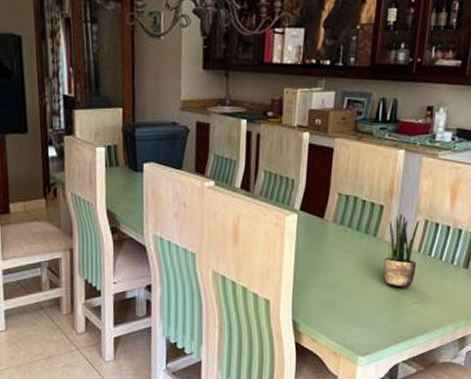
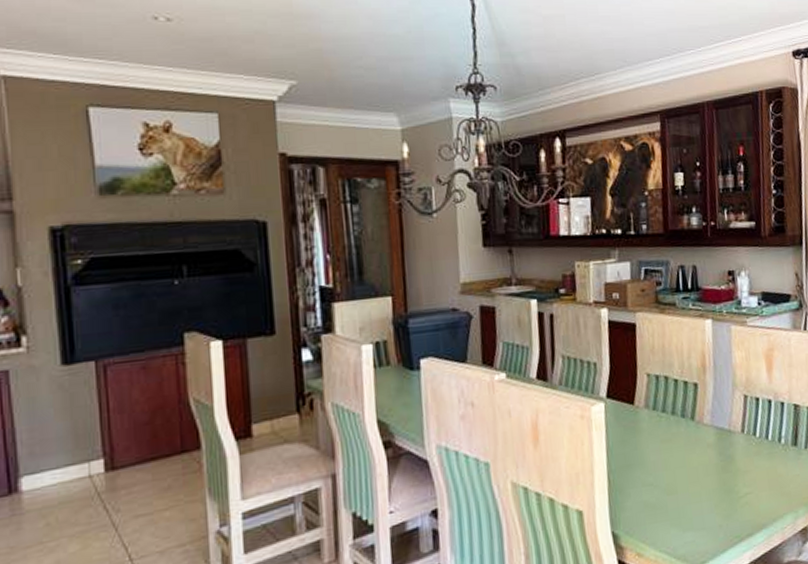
potted plant: present [383,214,420,287] -> none [706,391,743,476]

